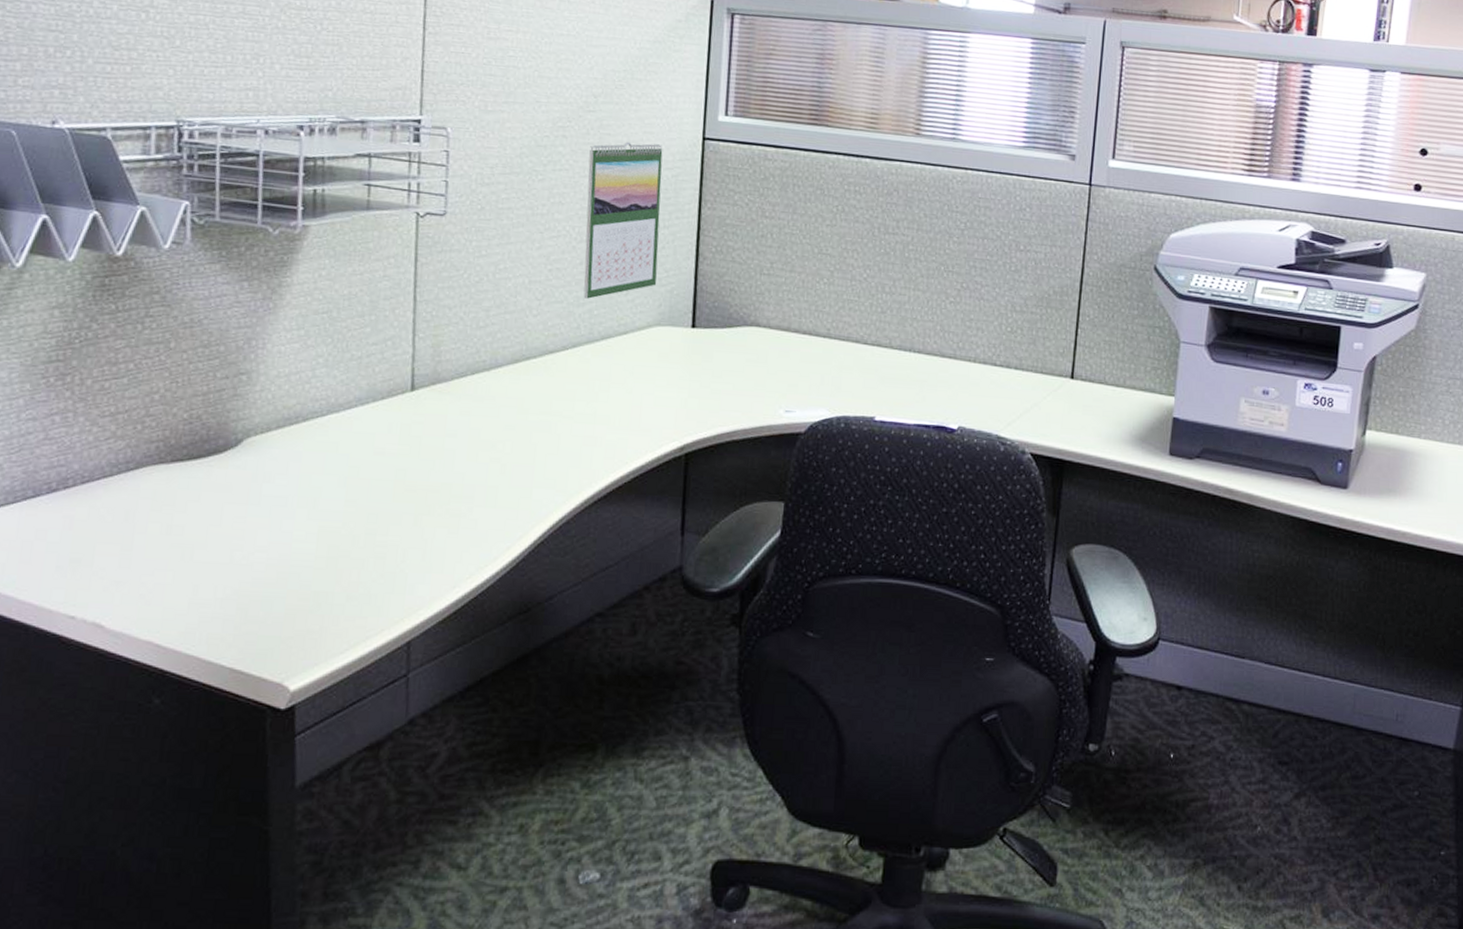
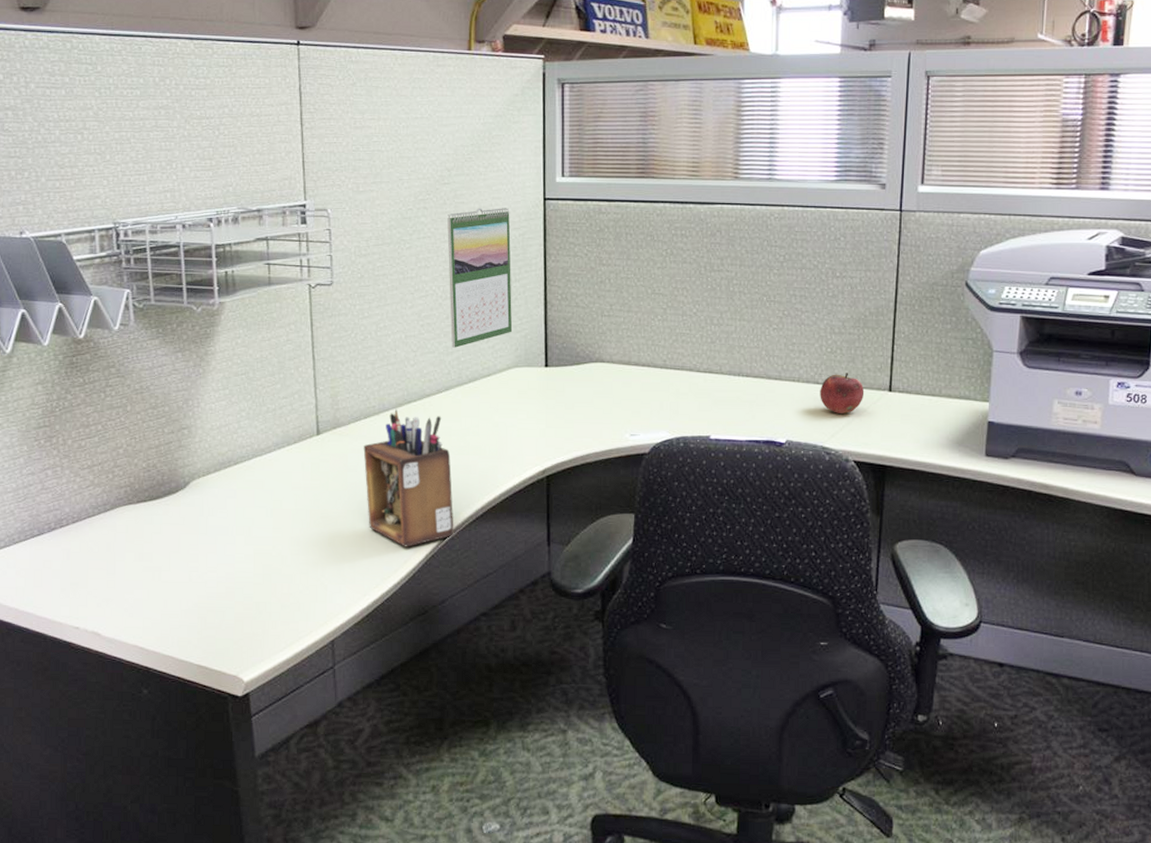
desk organizer: none [466,365,573,531] -> present [363,408,454,547]
fruit: none [997,355,1045,401] -> present [820,373,865,414]

